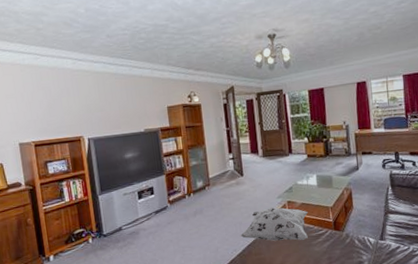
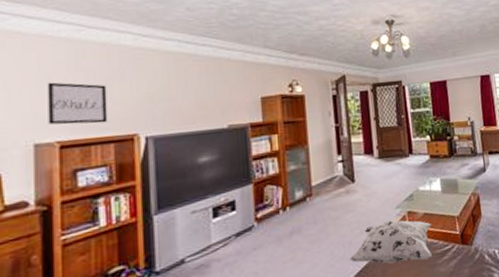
wall art: none [21,98,62,130] -> present [47,82,108,125]

